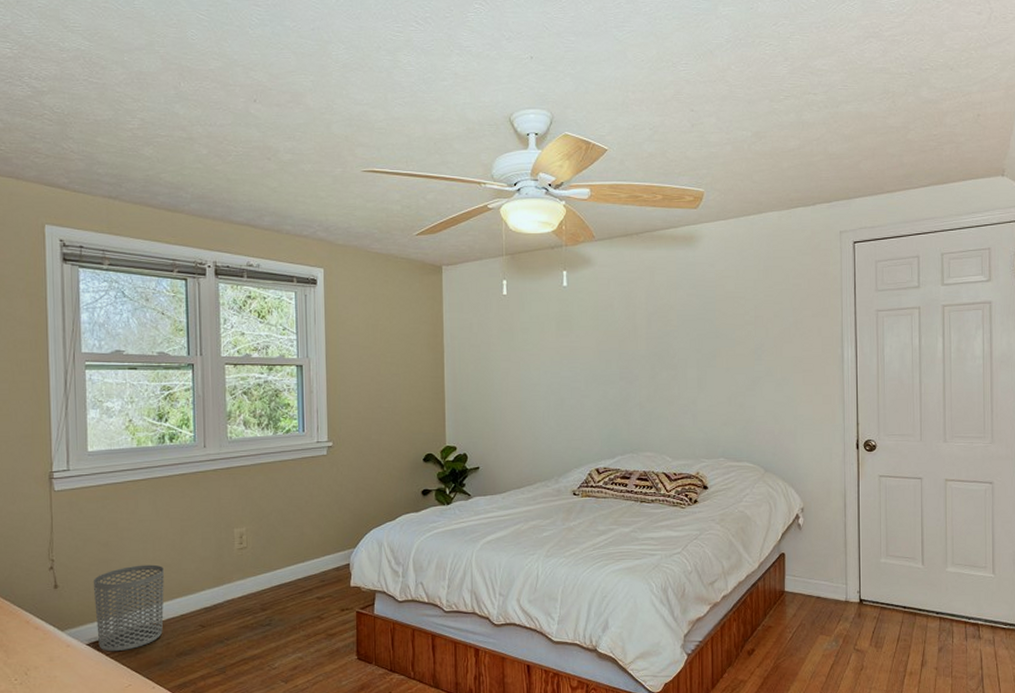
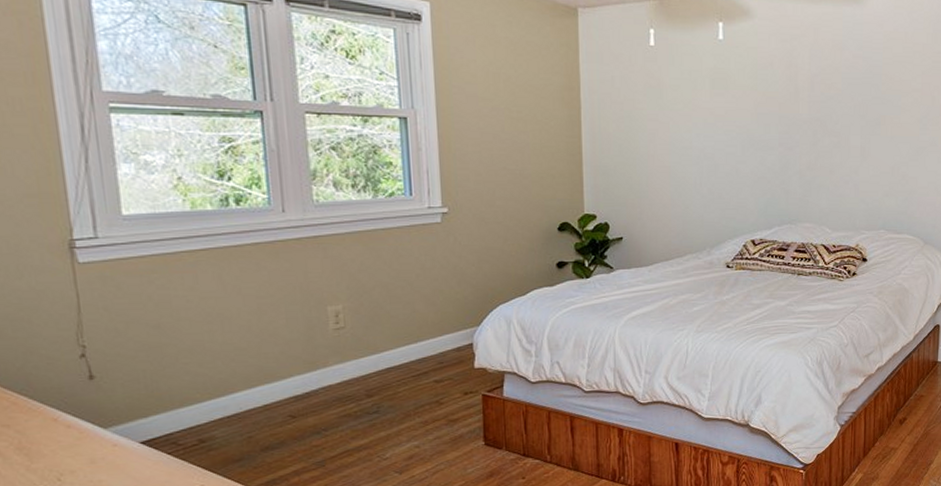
waste bin: present [93,564,164,652] -> none [143,349,242,450]

